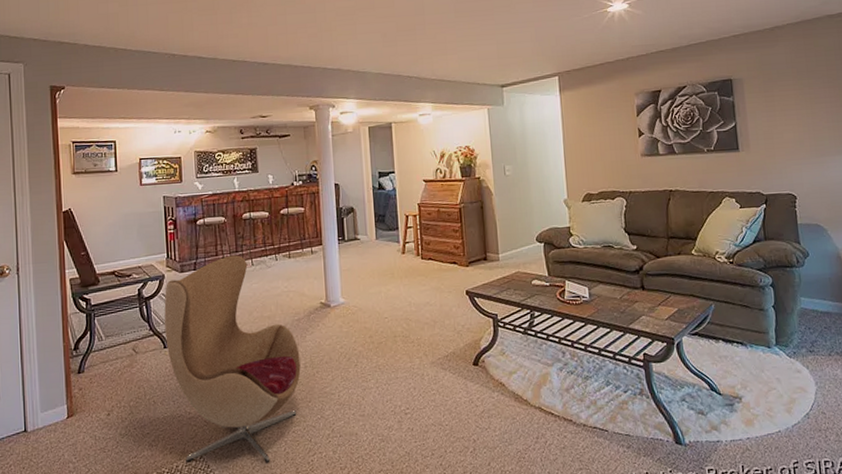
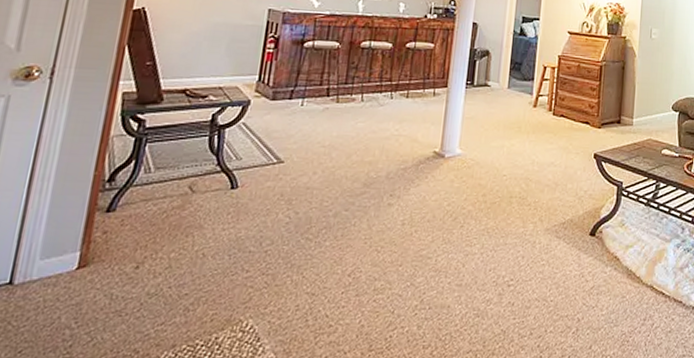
armchair: present [164,255,301,464] -> none [229,87,399,338]

